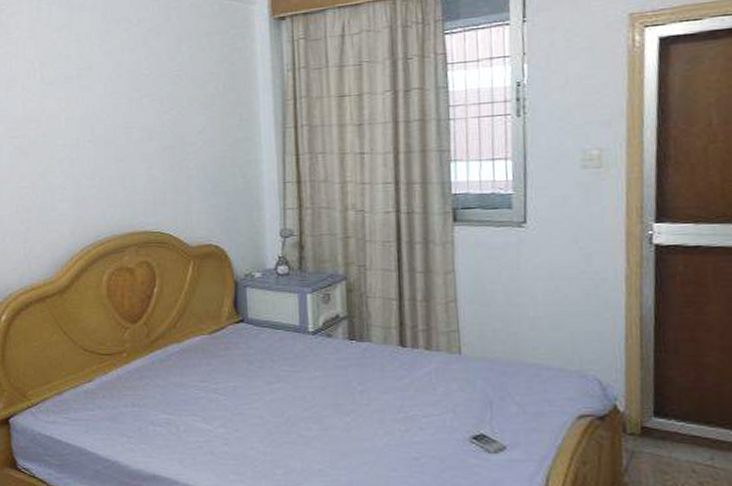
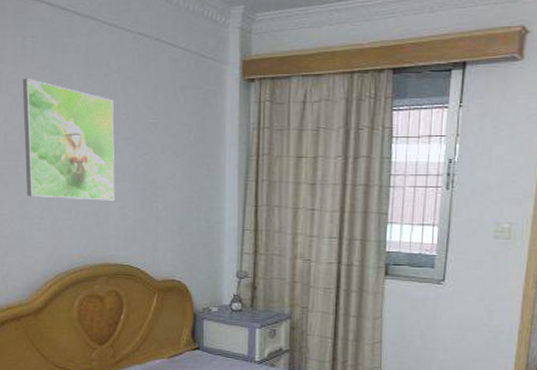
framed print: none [39,42,141,166] -> present [22,79,115,201]

